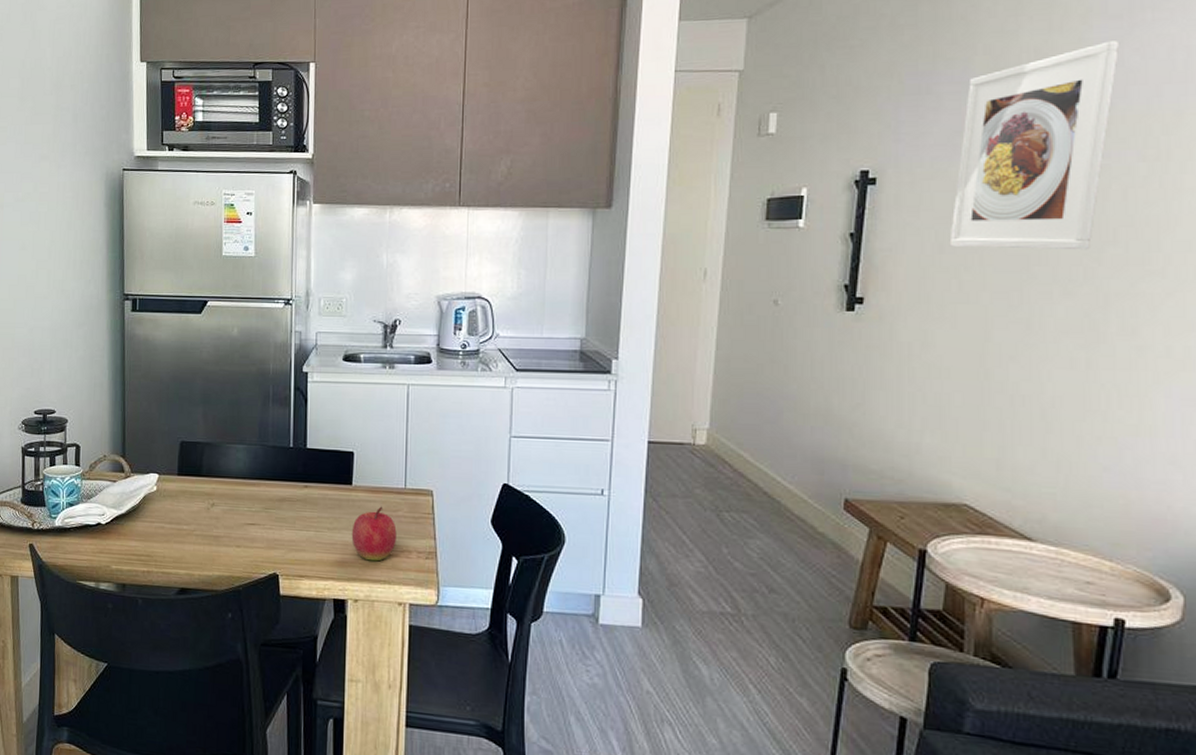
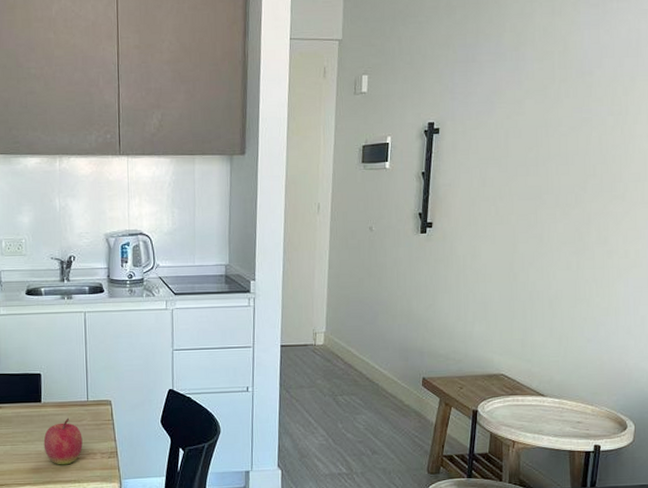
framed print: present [949,41,1120,250] -> none [489,24,597,182]

